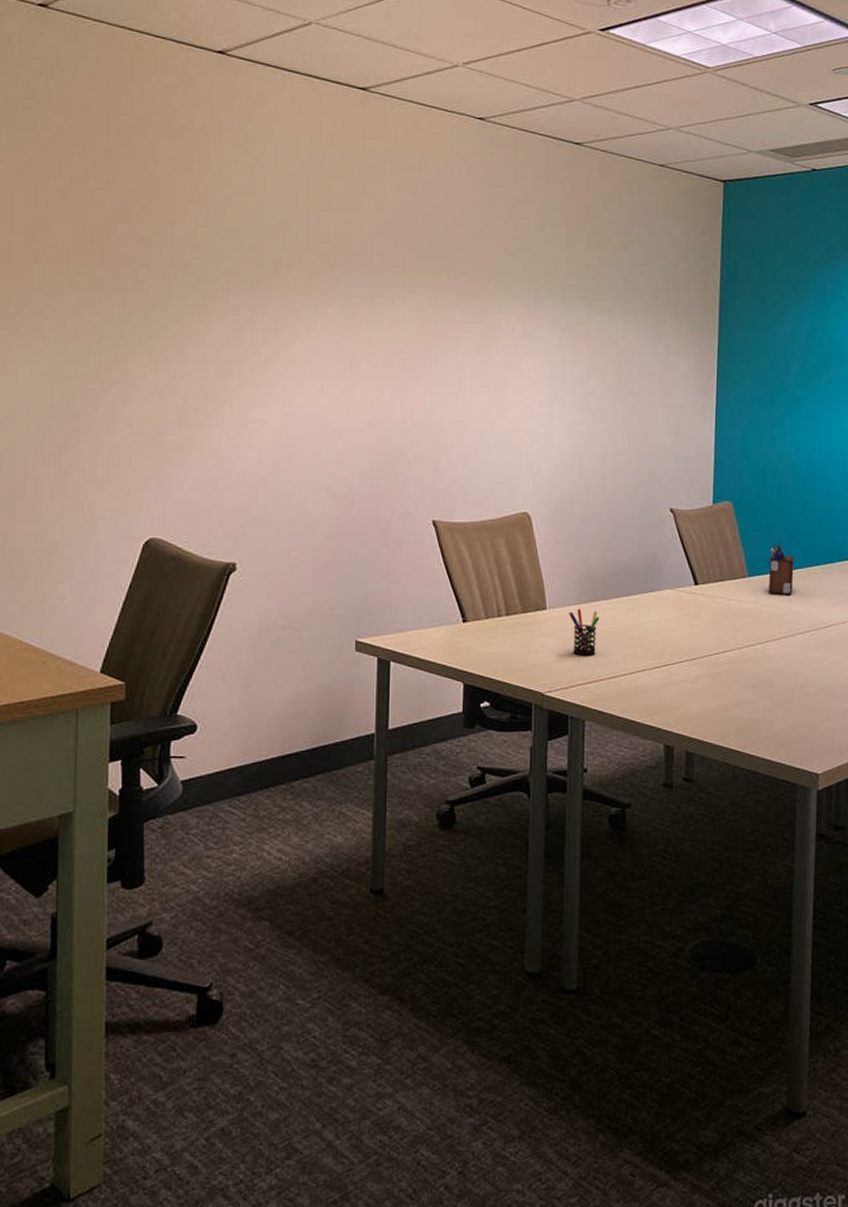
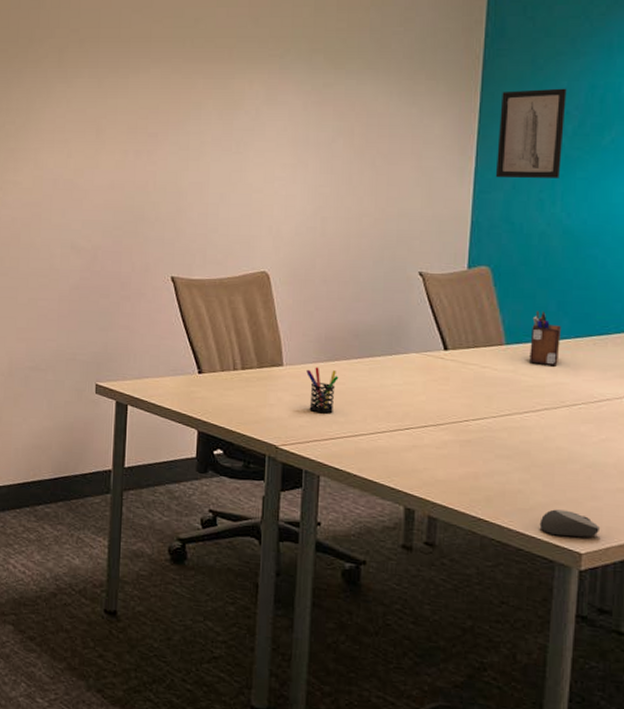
wall art: none [733,330,791,416] -> present [495,88,567,179]
computer mouse: none [782,733,834,758] -> present [539,509,601,537]

